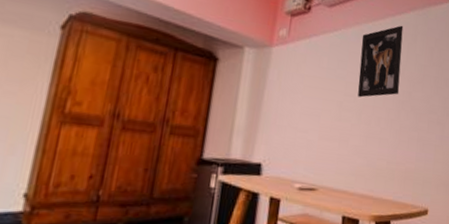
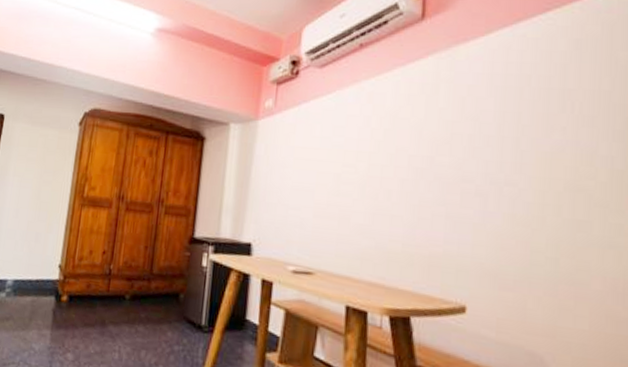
wall art: present [358,25,404,98] -> none [359,75,419,168]

